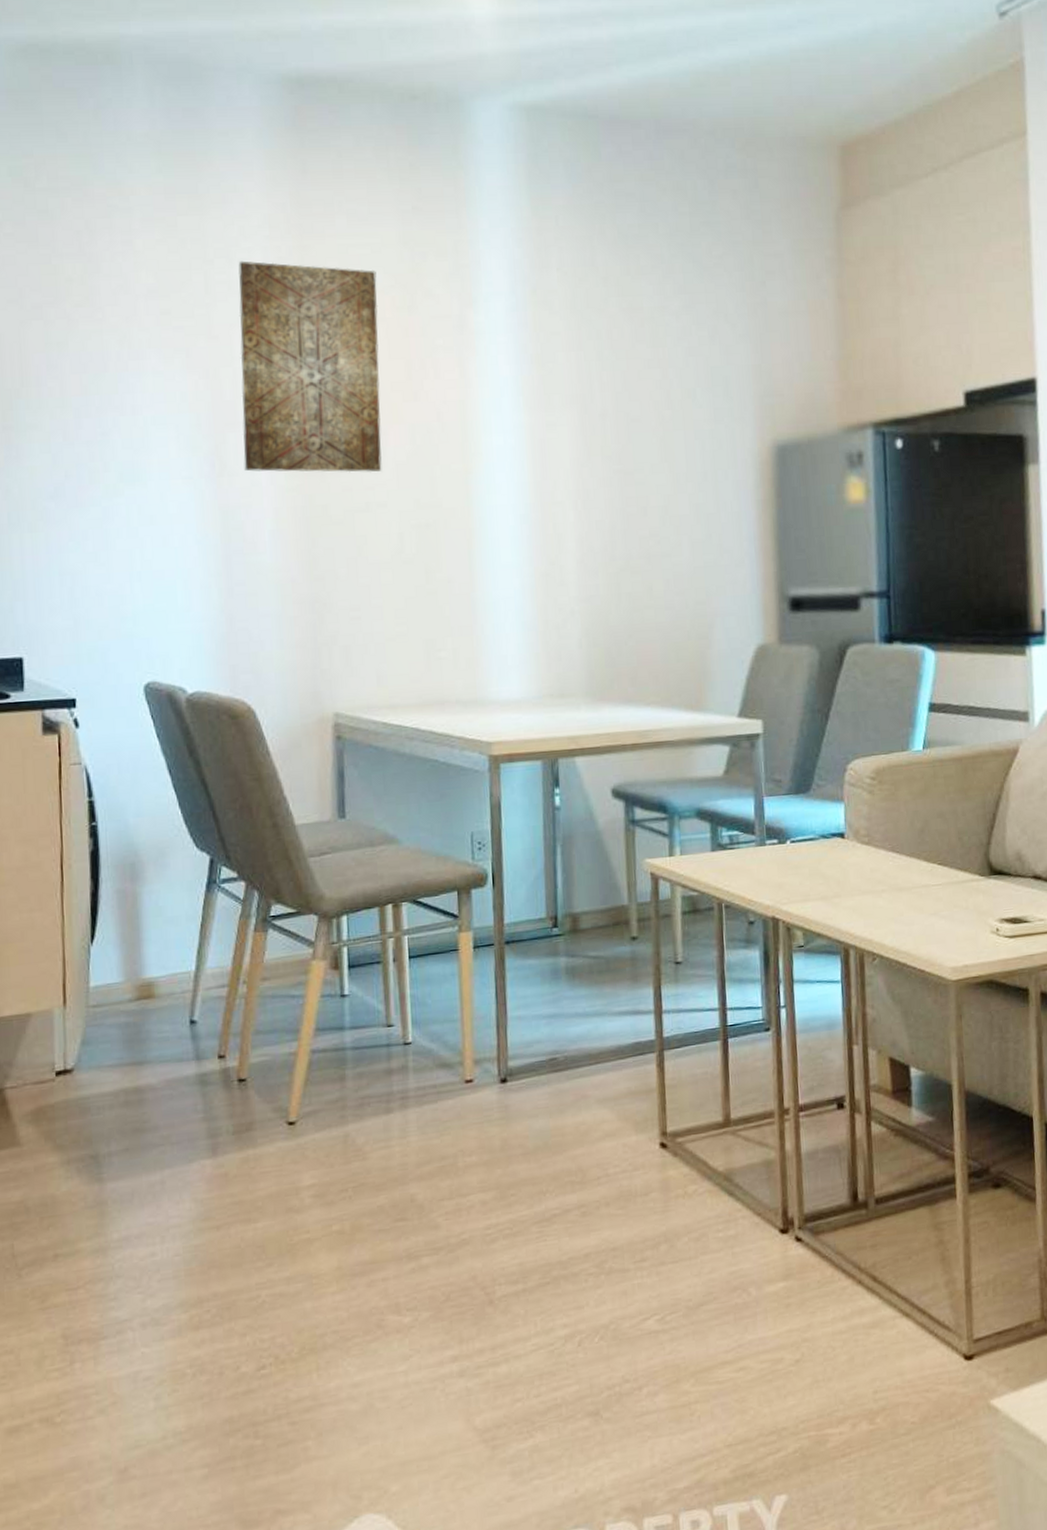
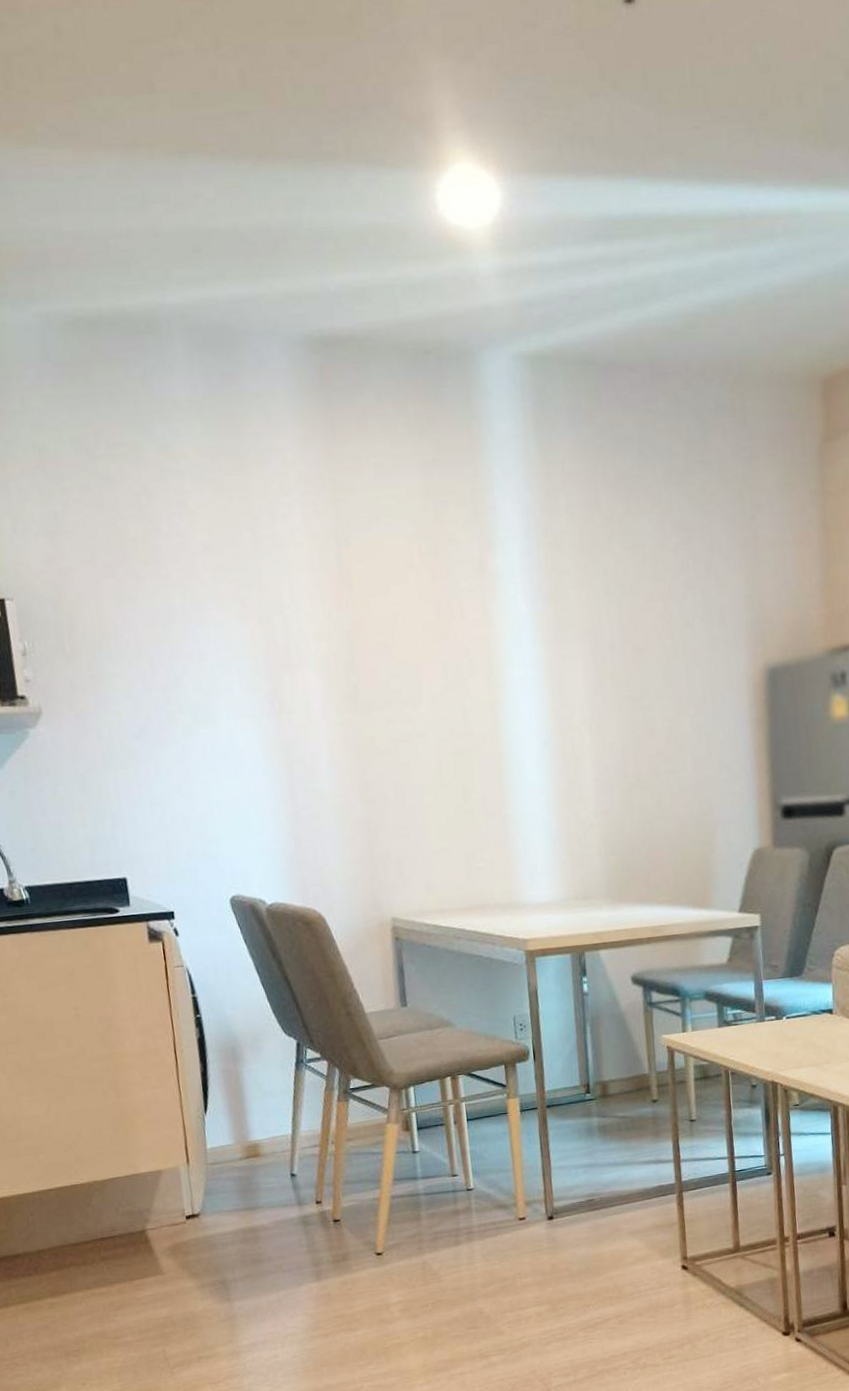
wall art: present [238,260,382,473] -> none [281,515,420,709]

